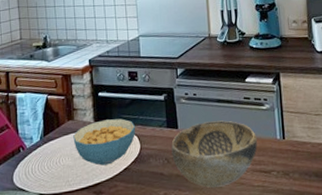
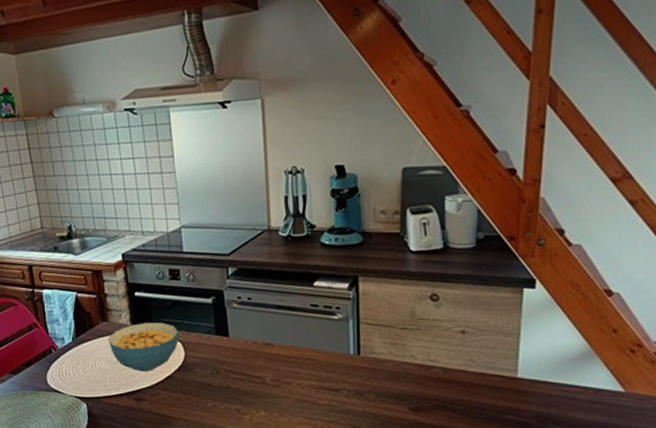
decorative bowl: present [171,120,258,188] -> none [221,330,325,403]

